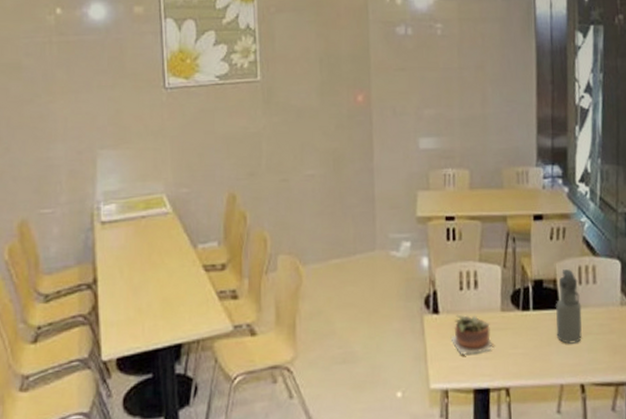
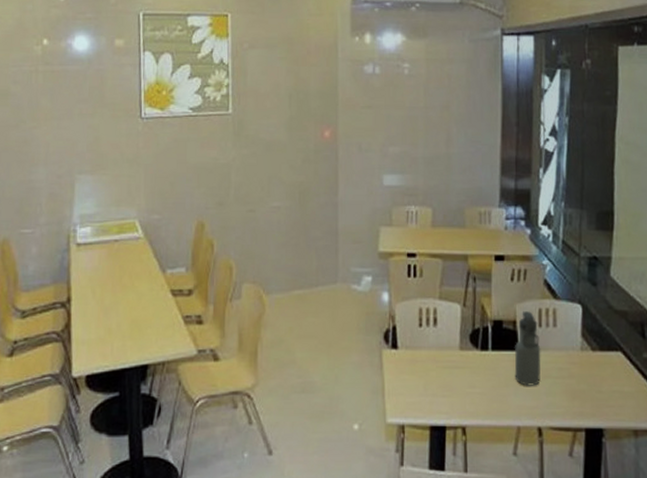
succulent plant: present [451,314,494,355] -> none [409,351,451,391]

